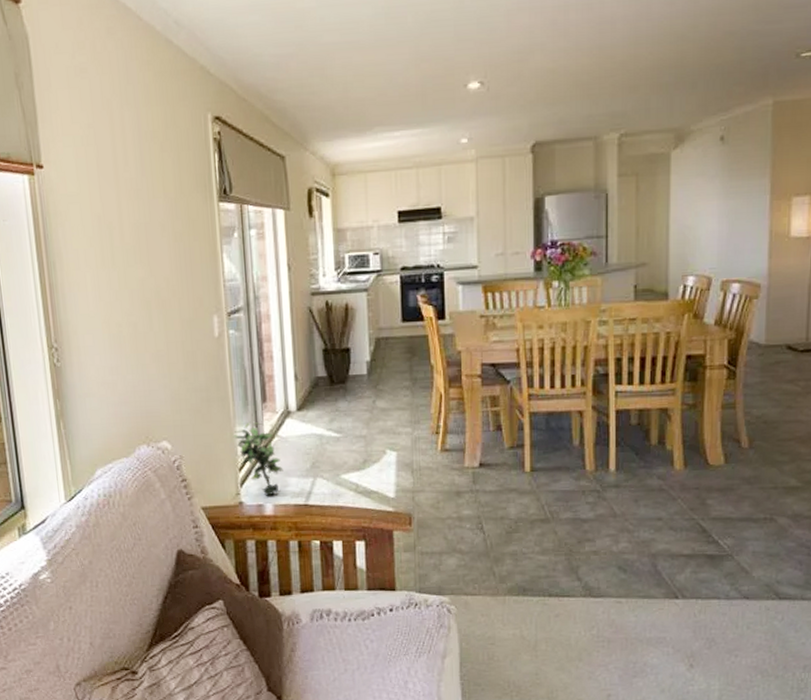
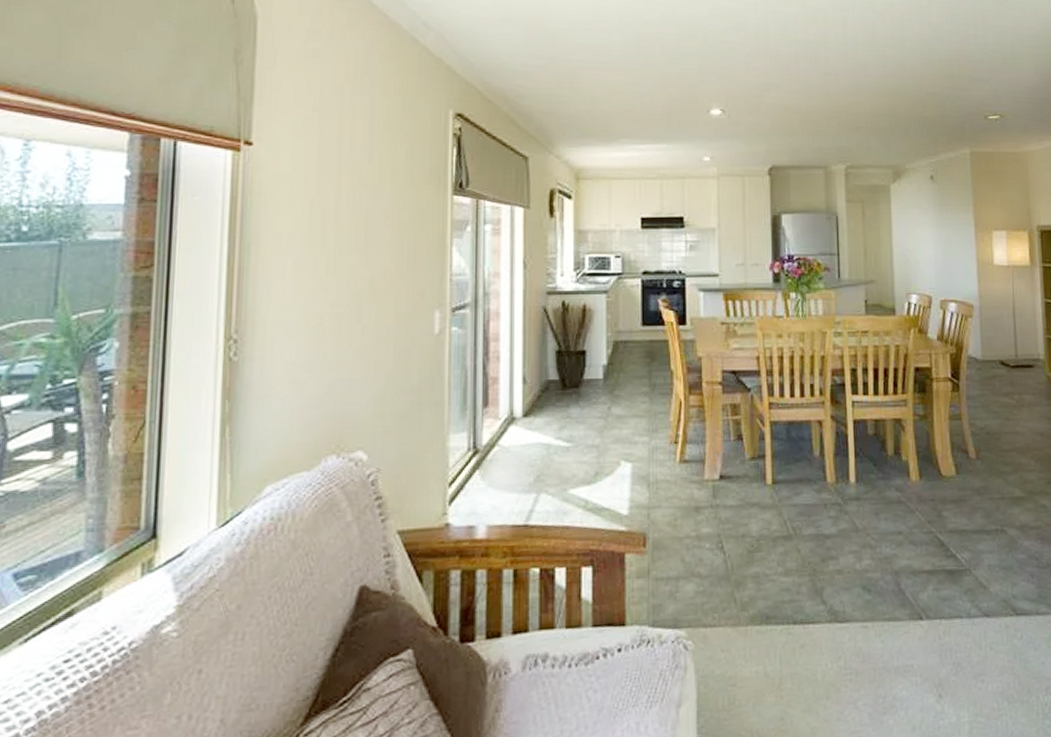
potted plant: present [233,421,284,496] -> none [445,428,502,516]

